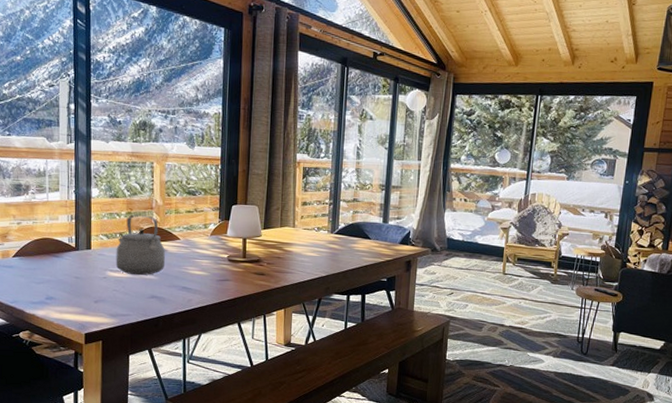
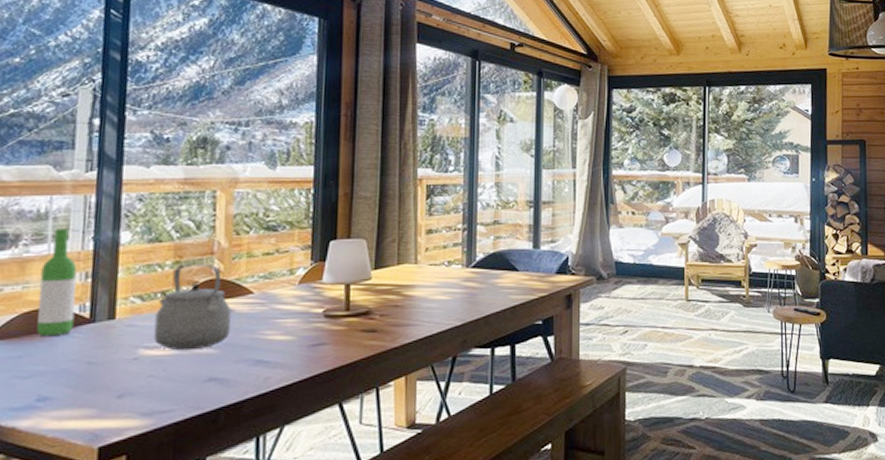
wine bottle: none [43,183,66,257] -> present [37,228,77,336]

